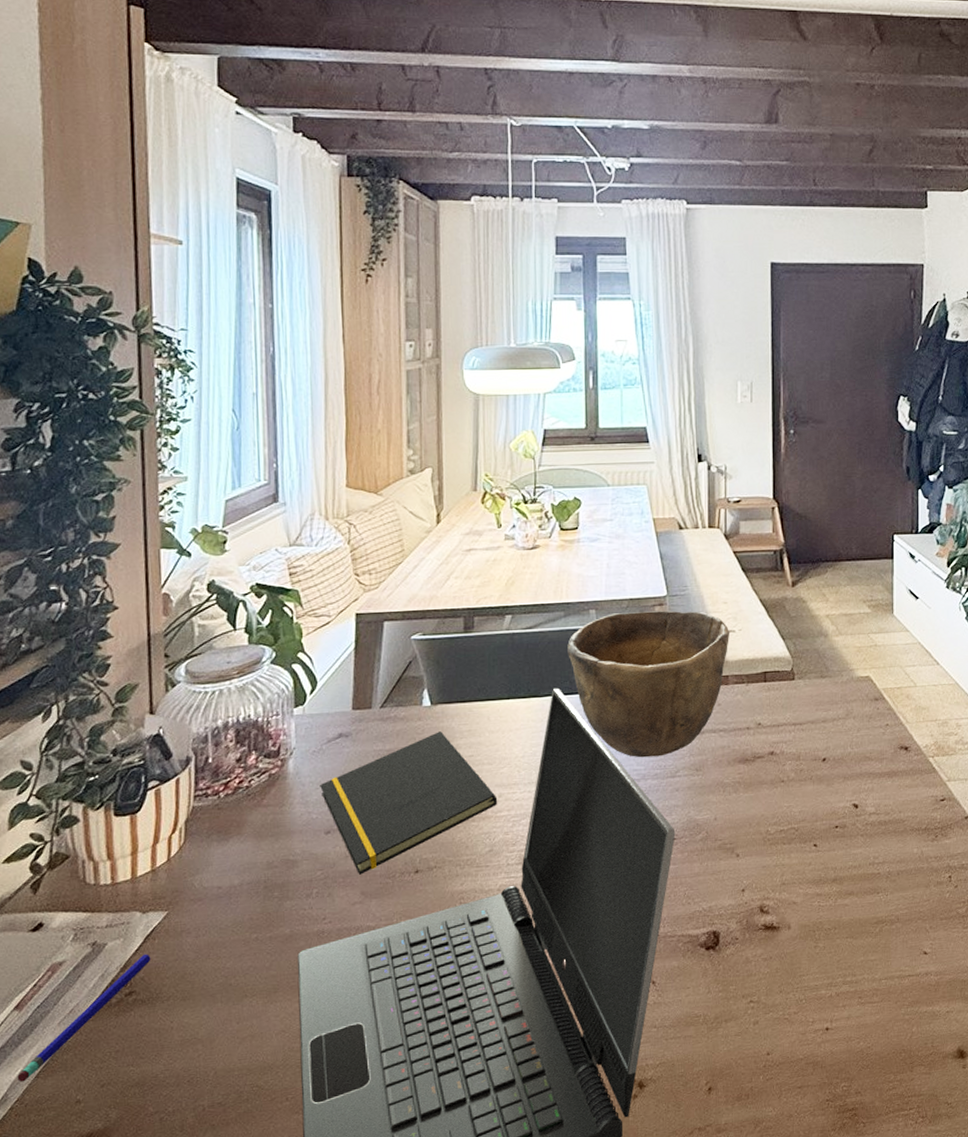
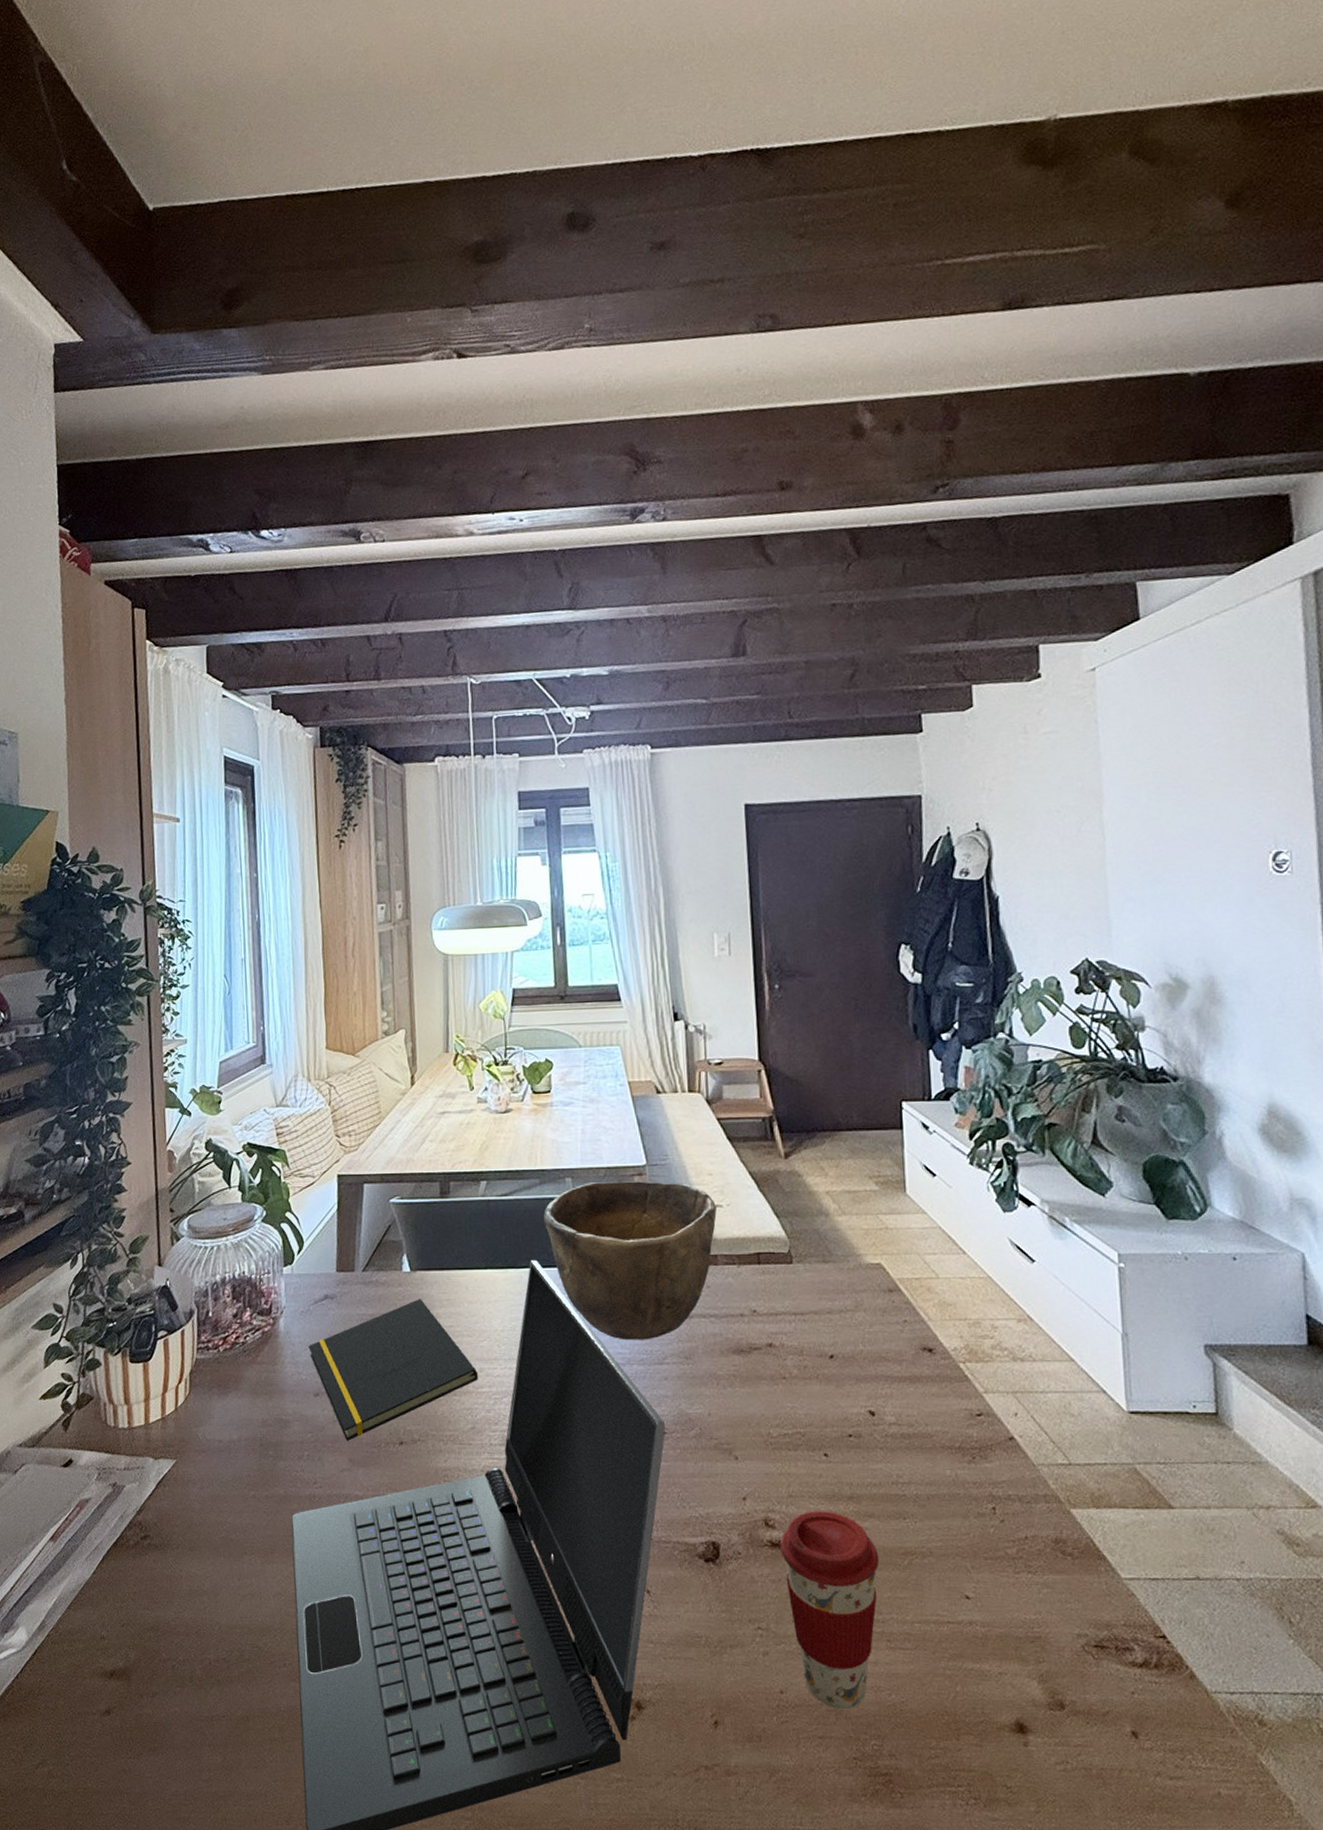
pen: present [17,954,151,1082] -> none [53,1500,163,1611]
coffee cup: none [772,893,856,1062] -> present [780,1511,879,1710]

